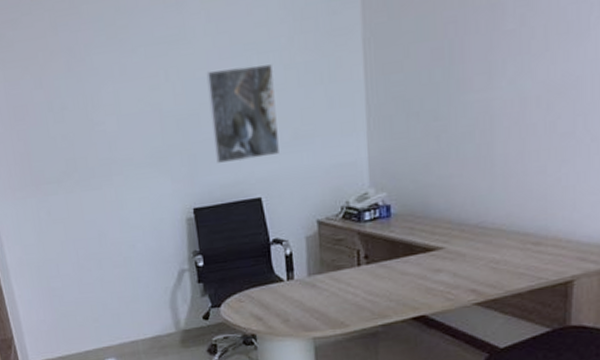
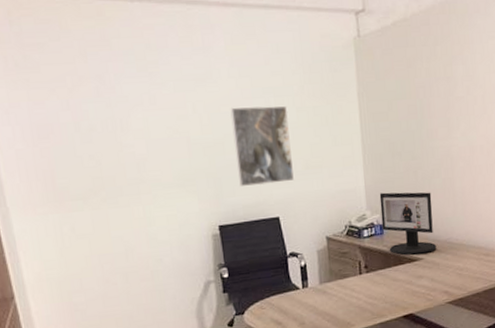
computer monitor: none [387,162,463,243] -> present [379,192,437,255]

